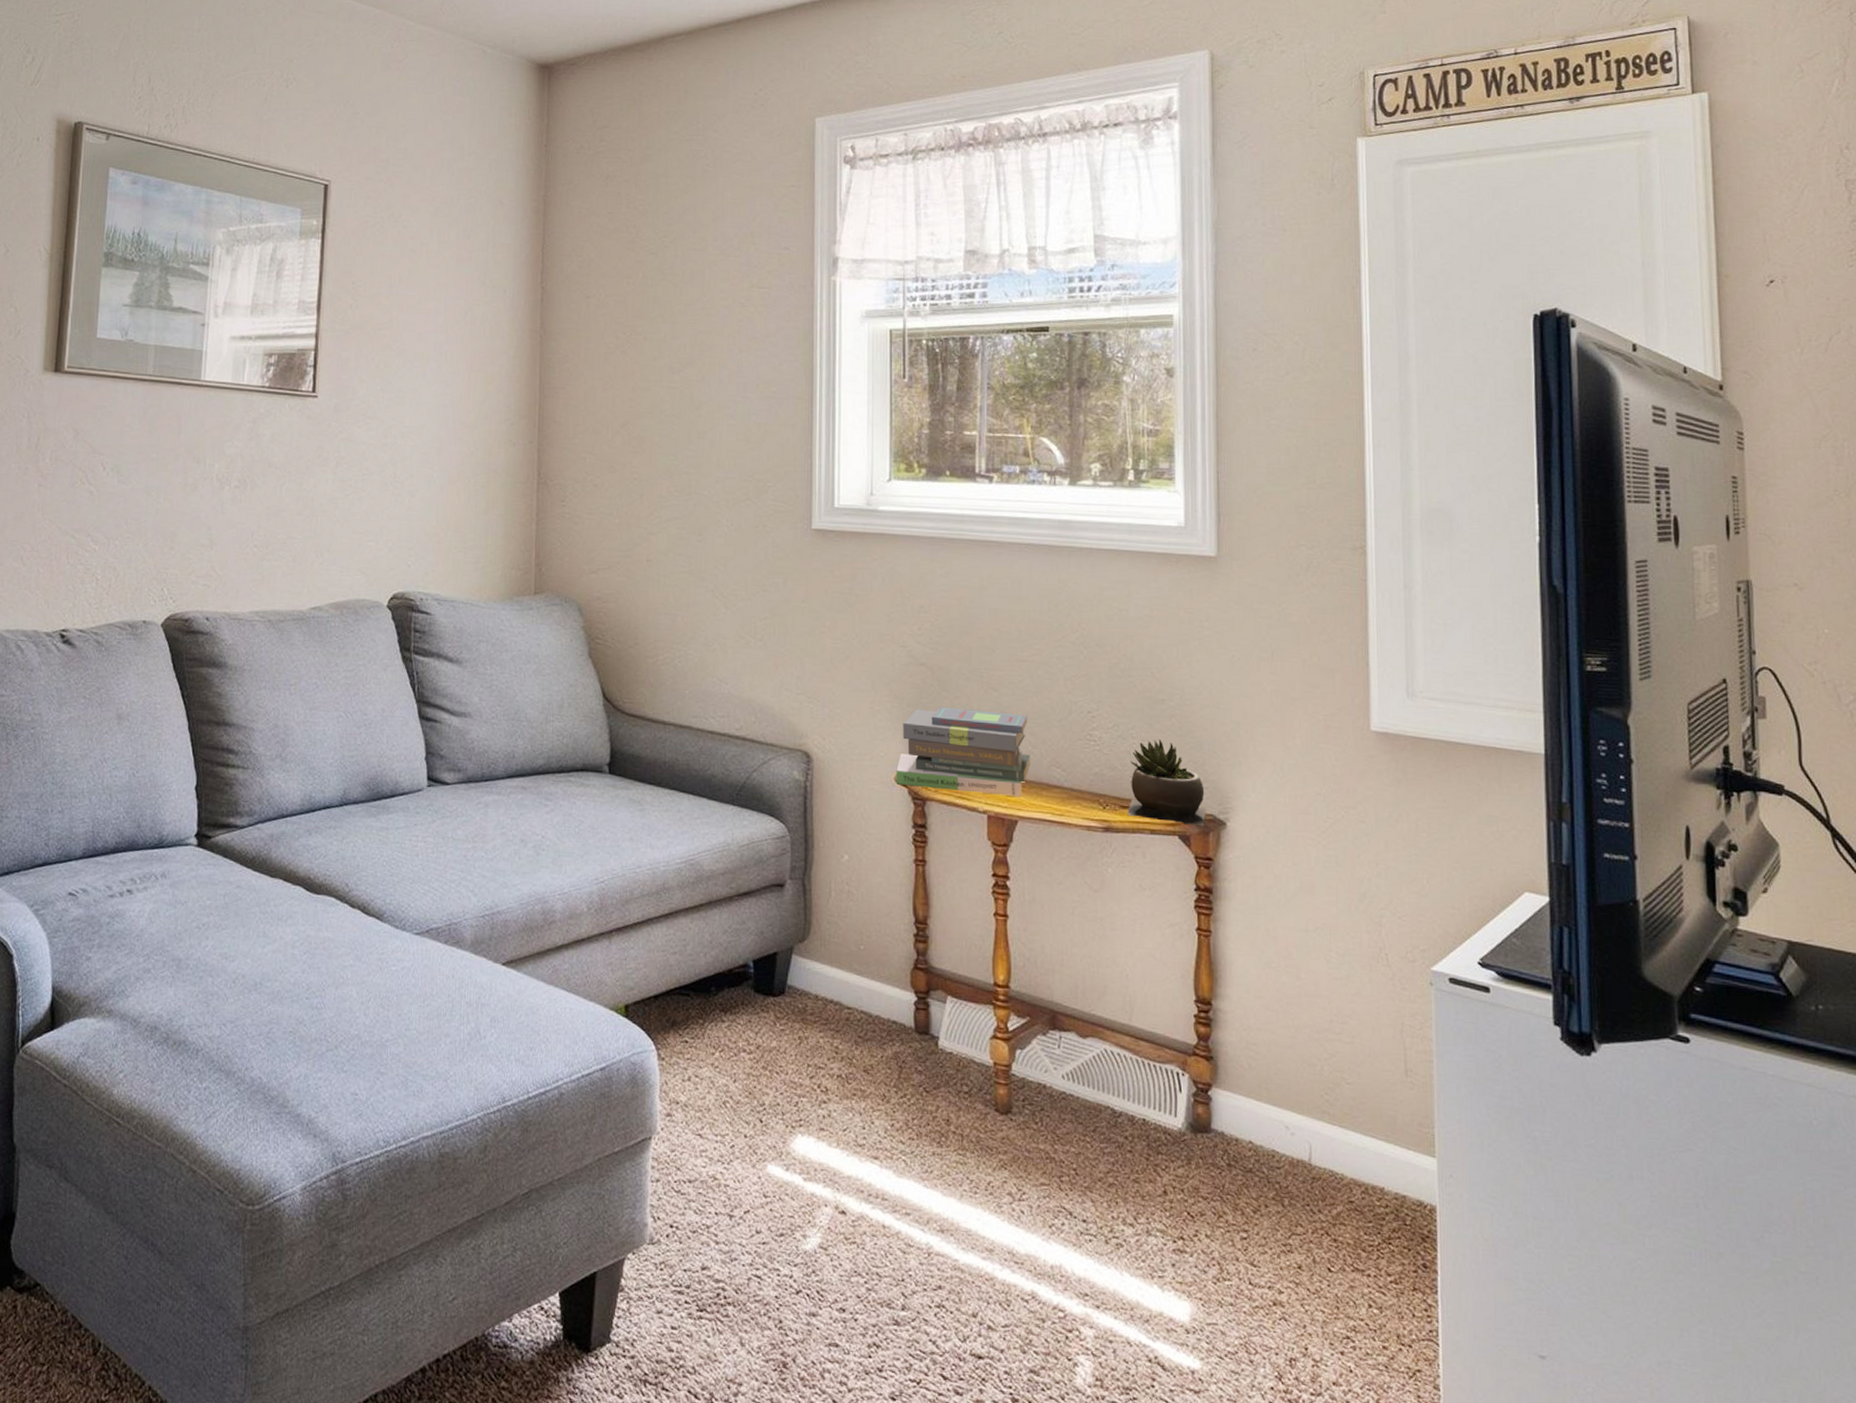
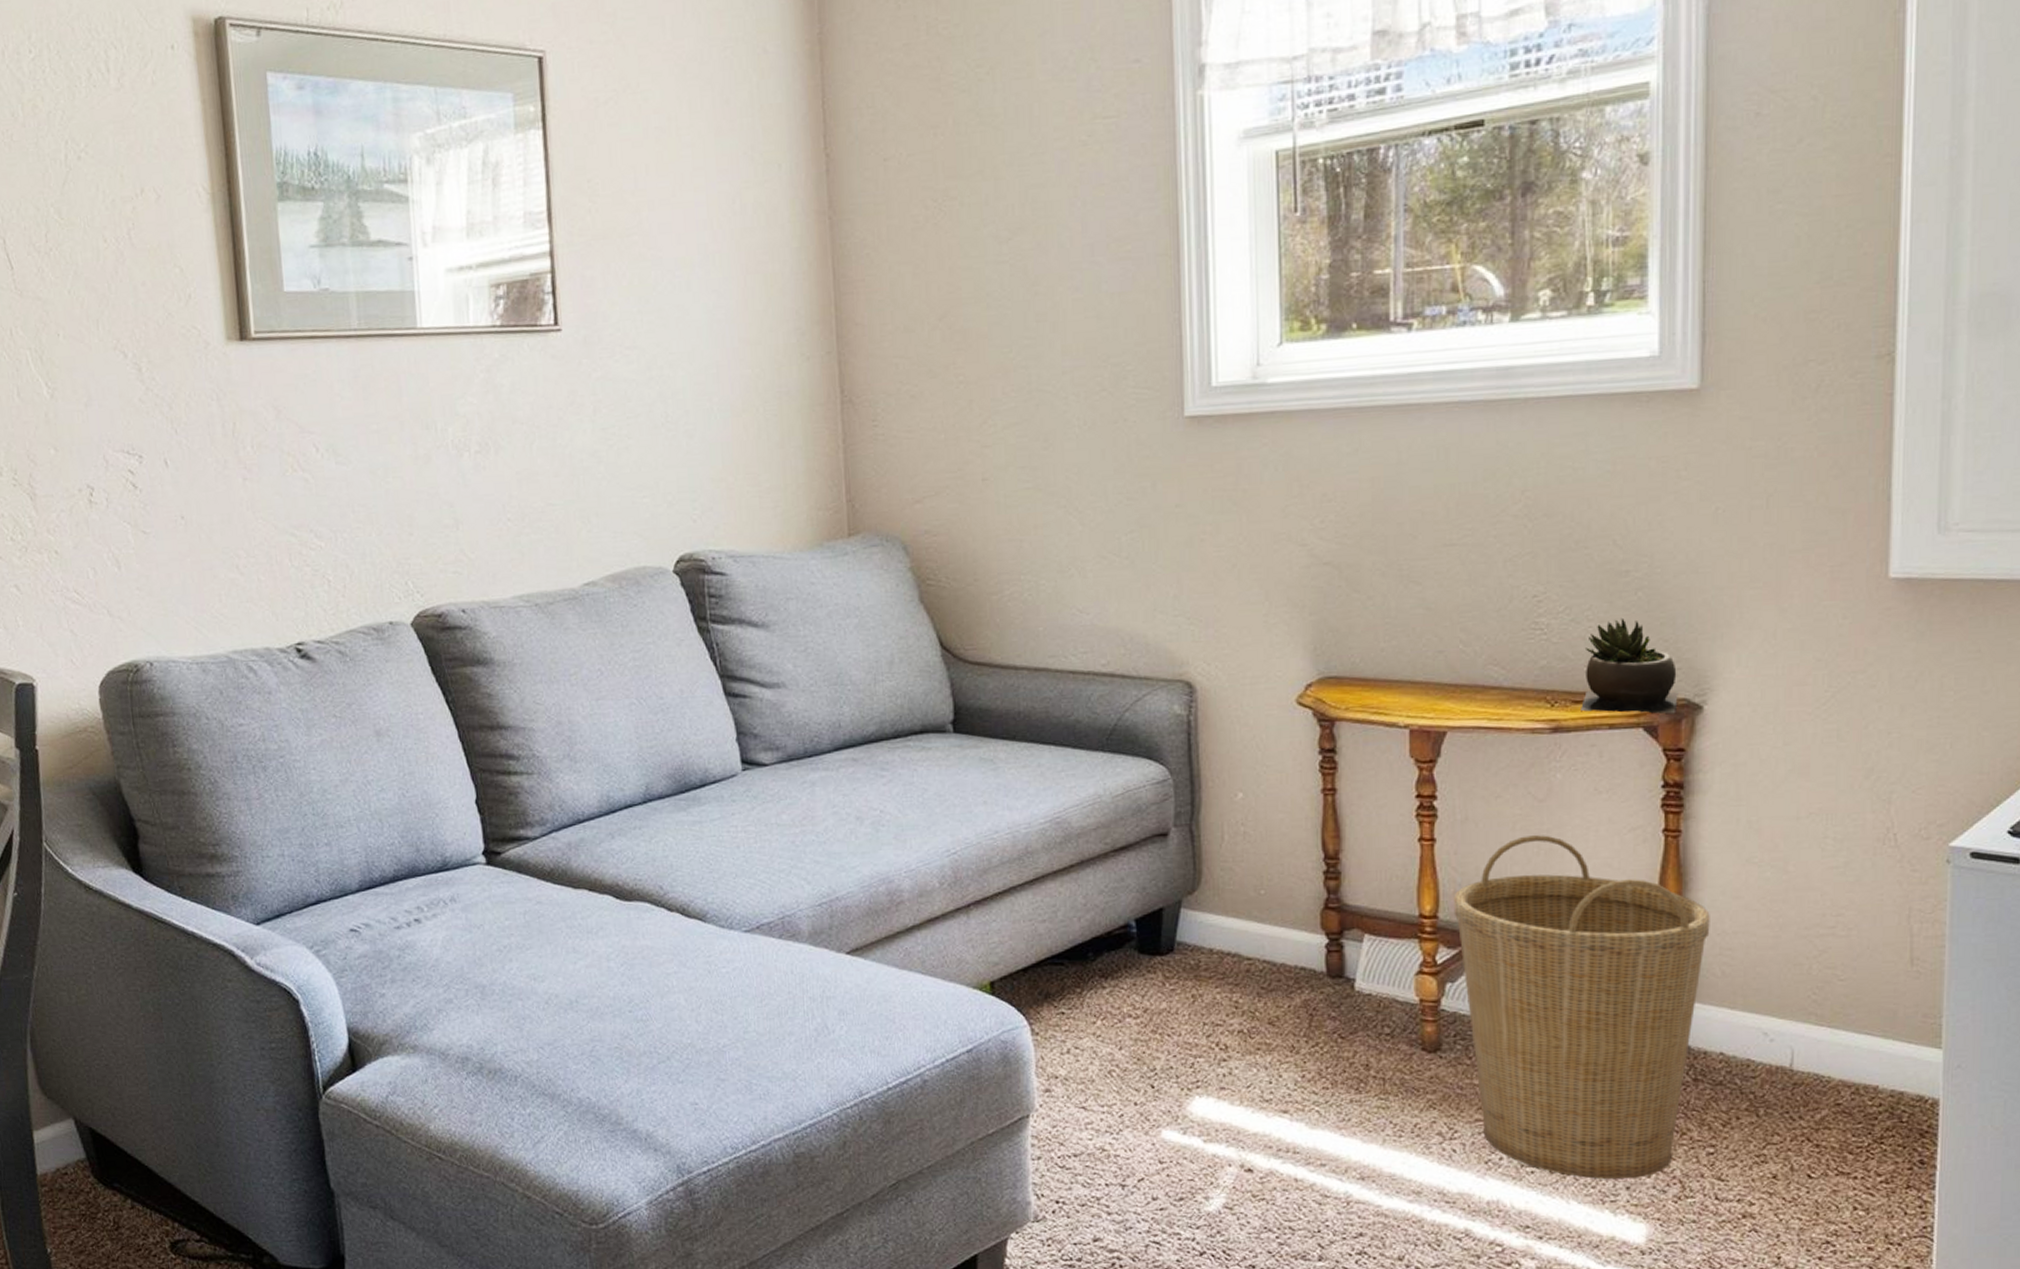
books: present [896,707,1030,798] -> none [1298,608,1461,707]
basket: none [1023,921,1238,1256] -> present [1453,835,1710,1180]

